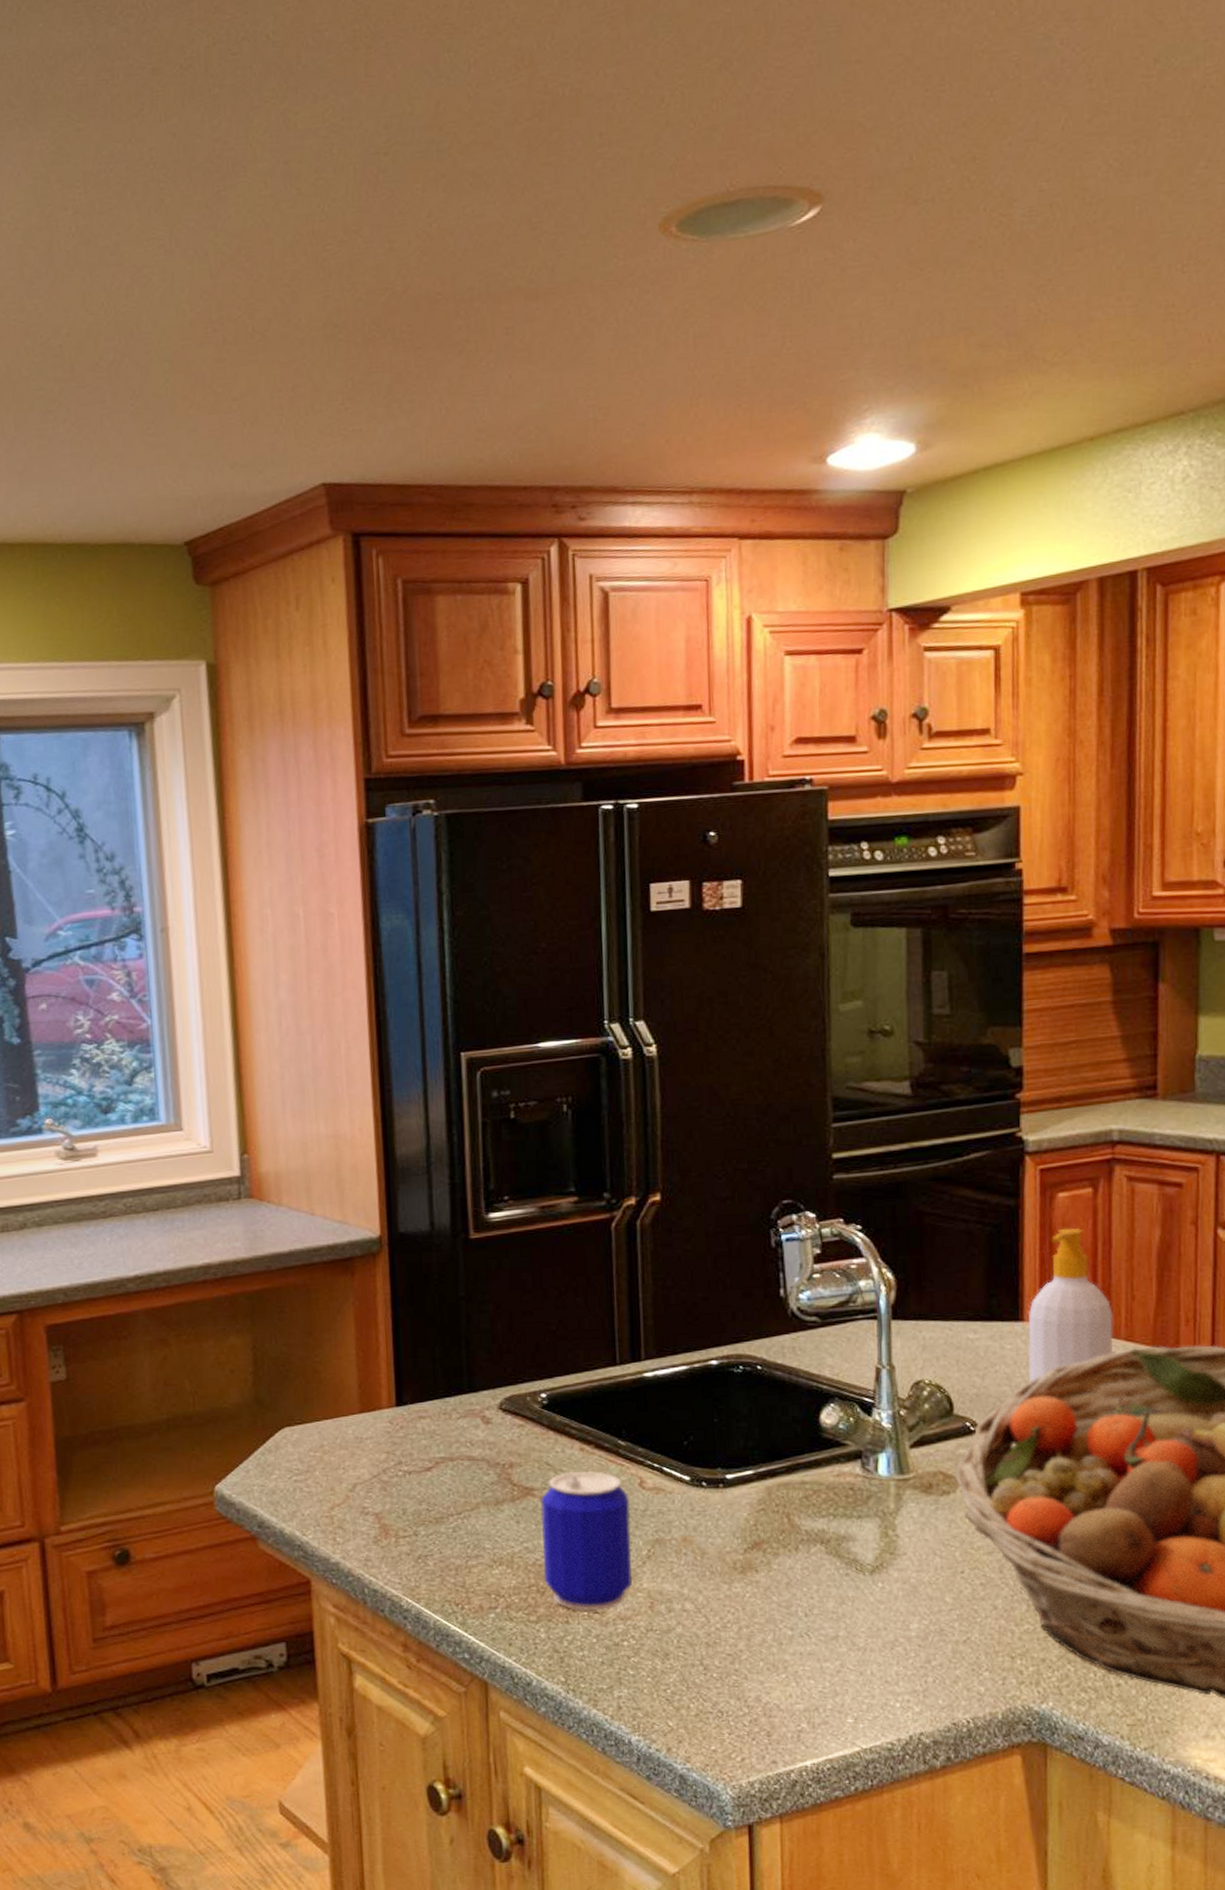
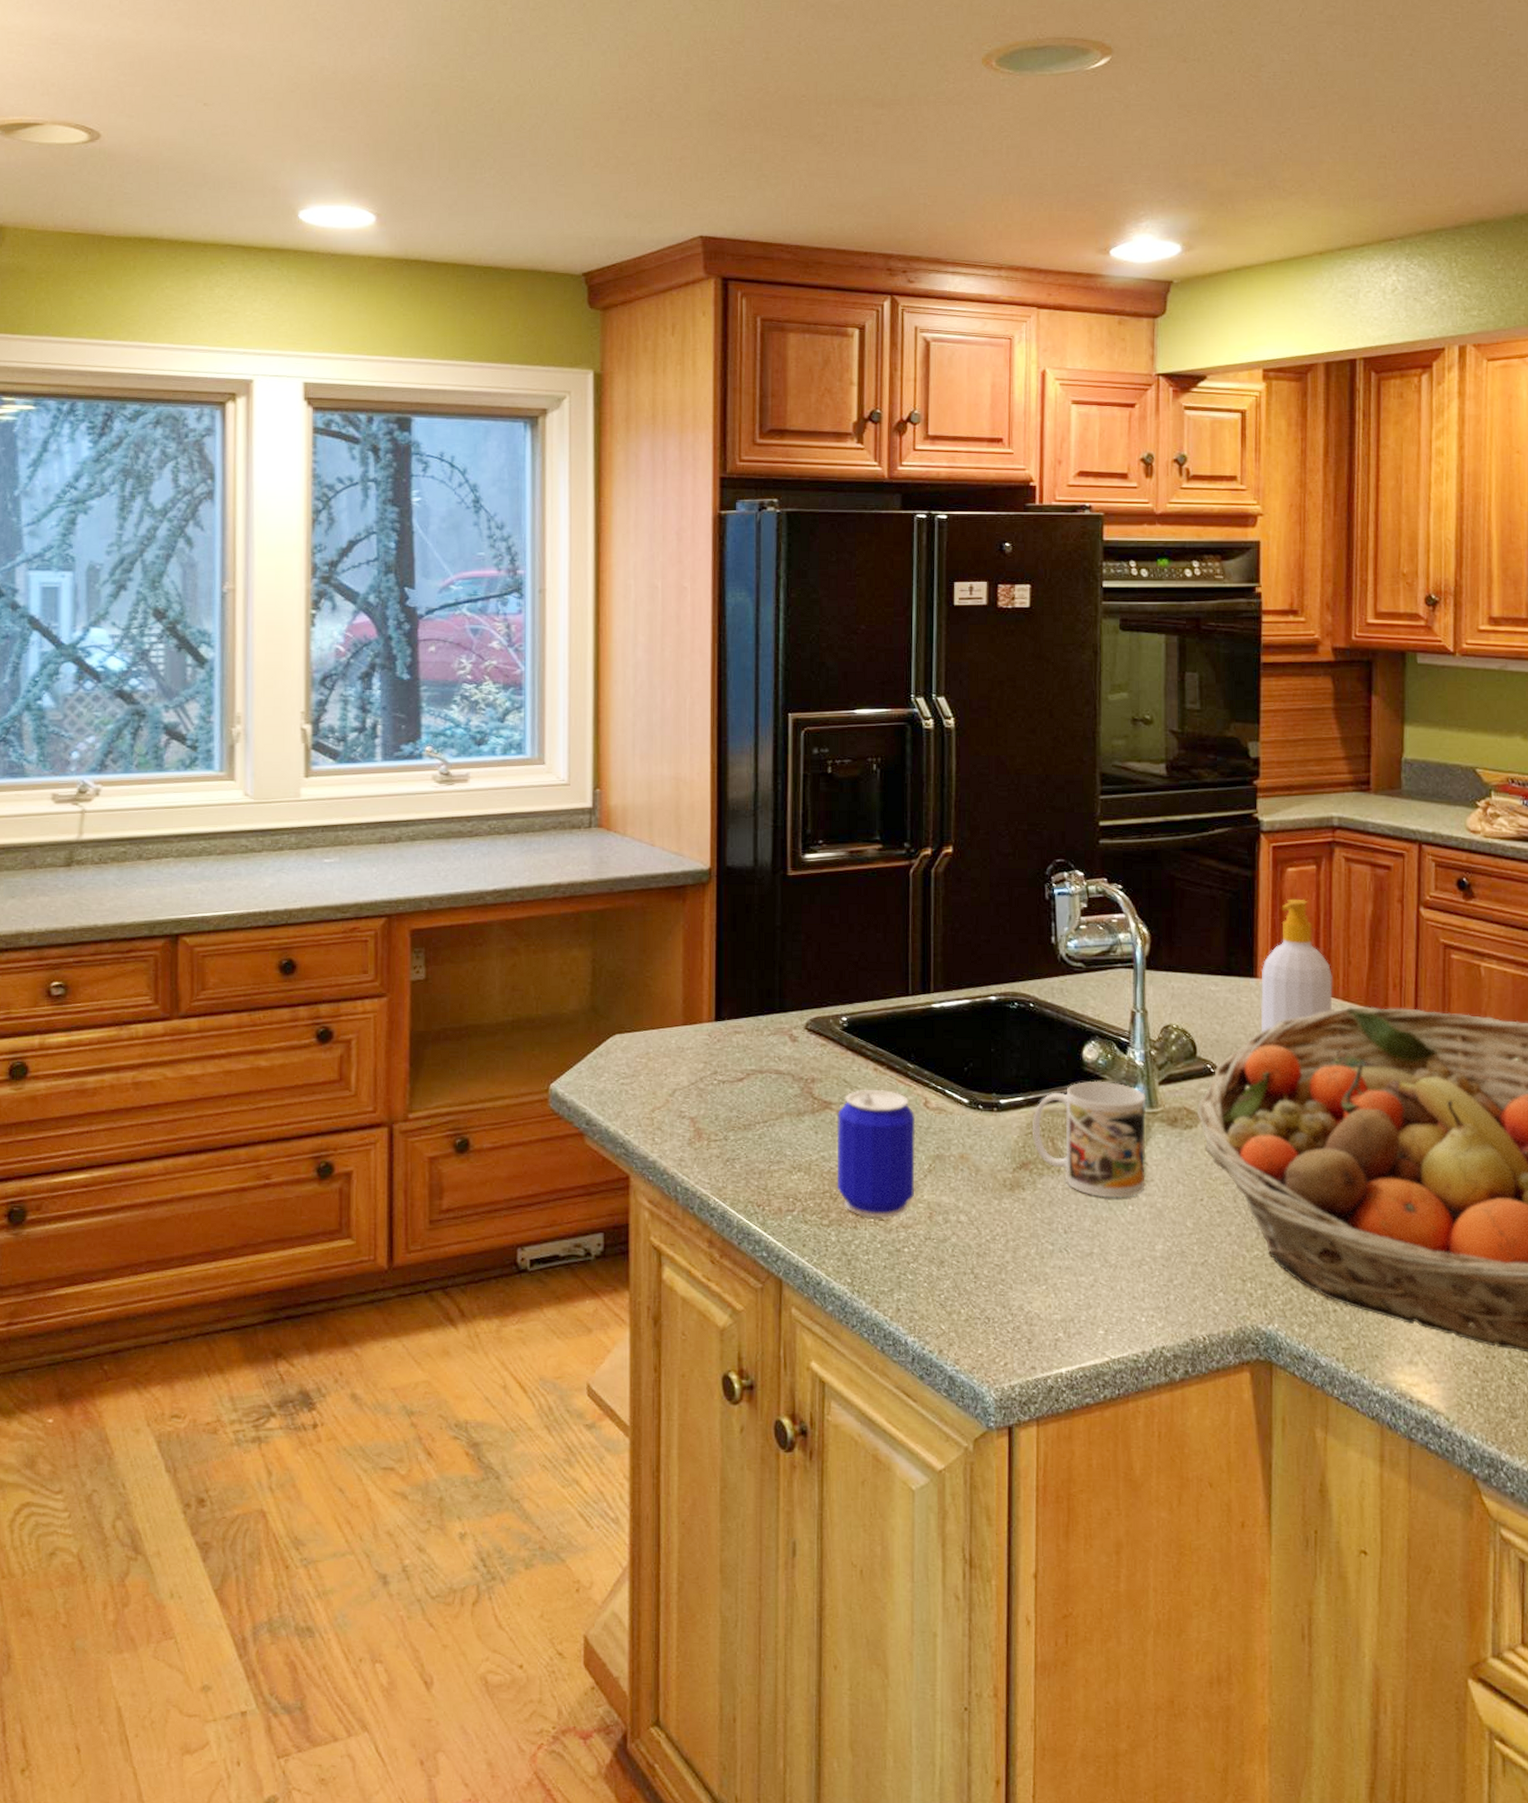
mug: none [763,1447,897,1575] -> present [1031,1081,1147,1198]

